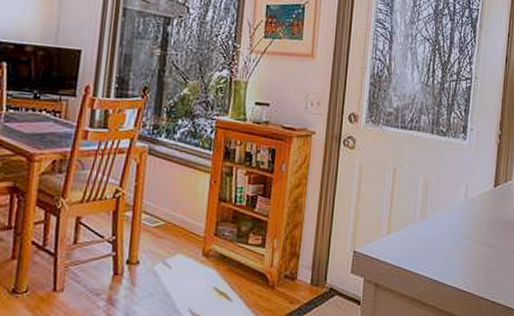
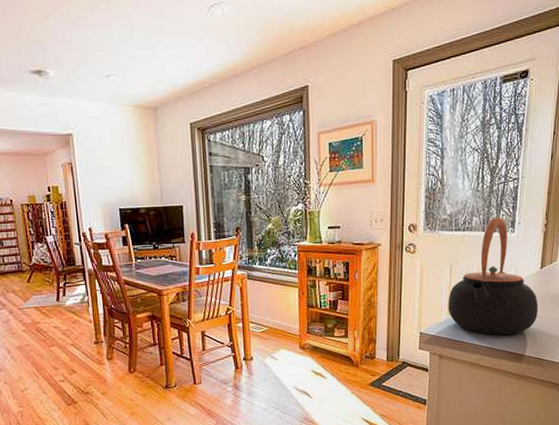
teapot: none [388,118,492,267] -> present [448,217,539,335]

